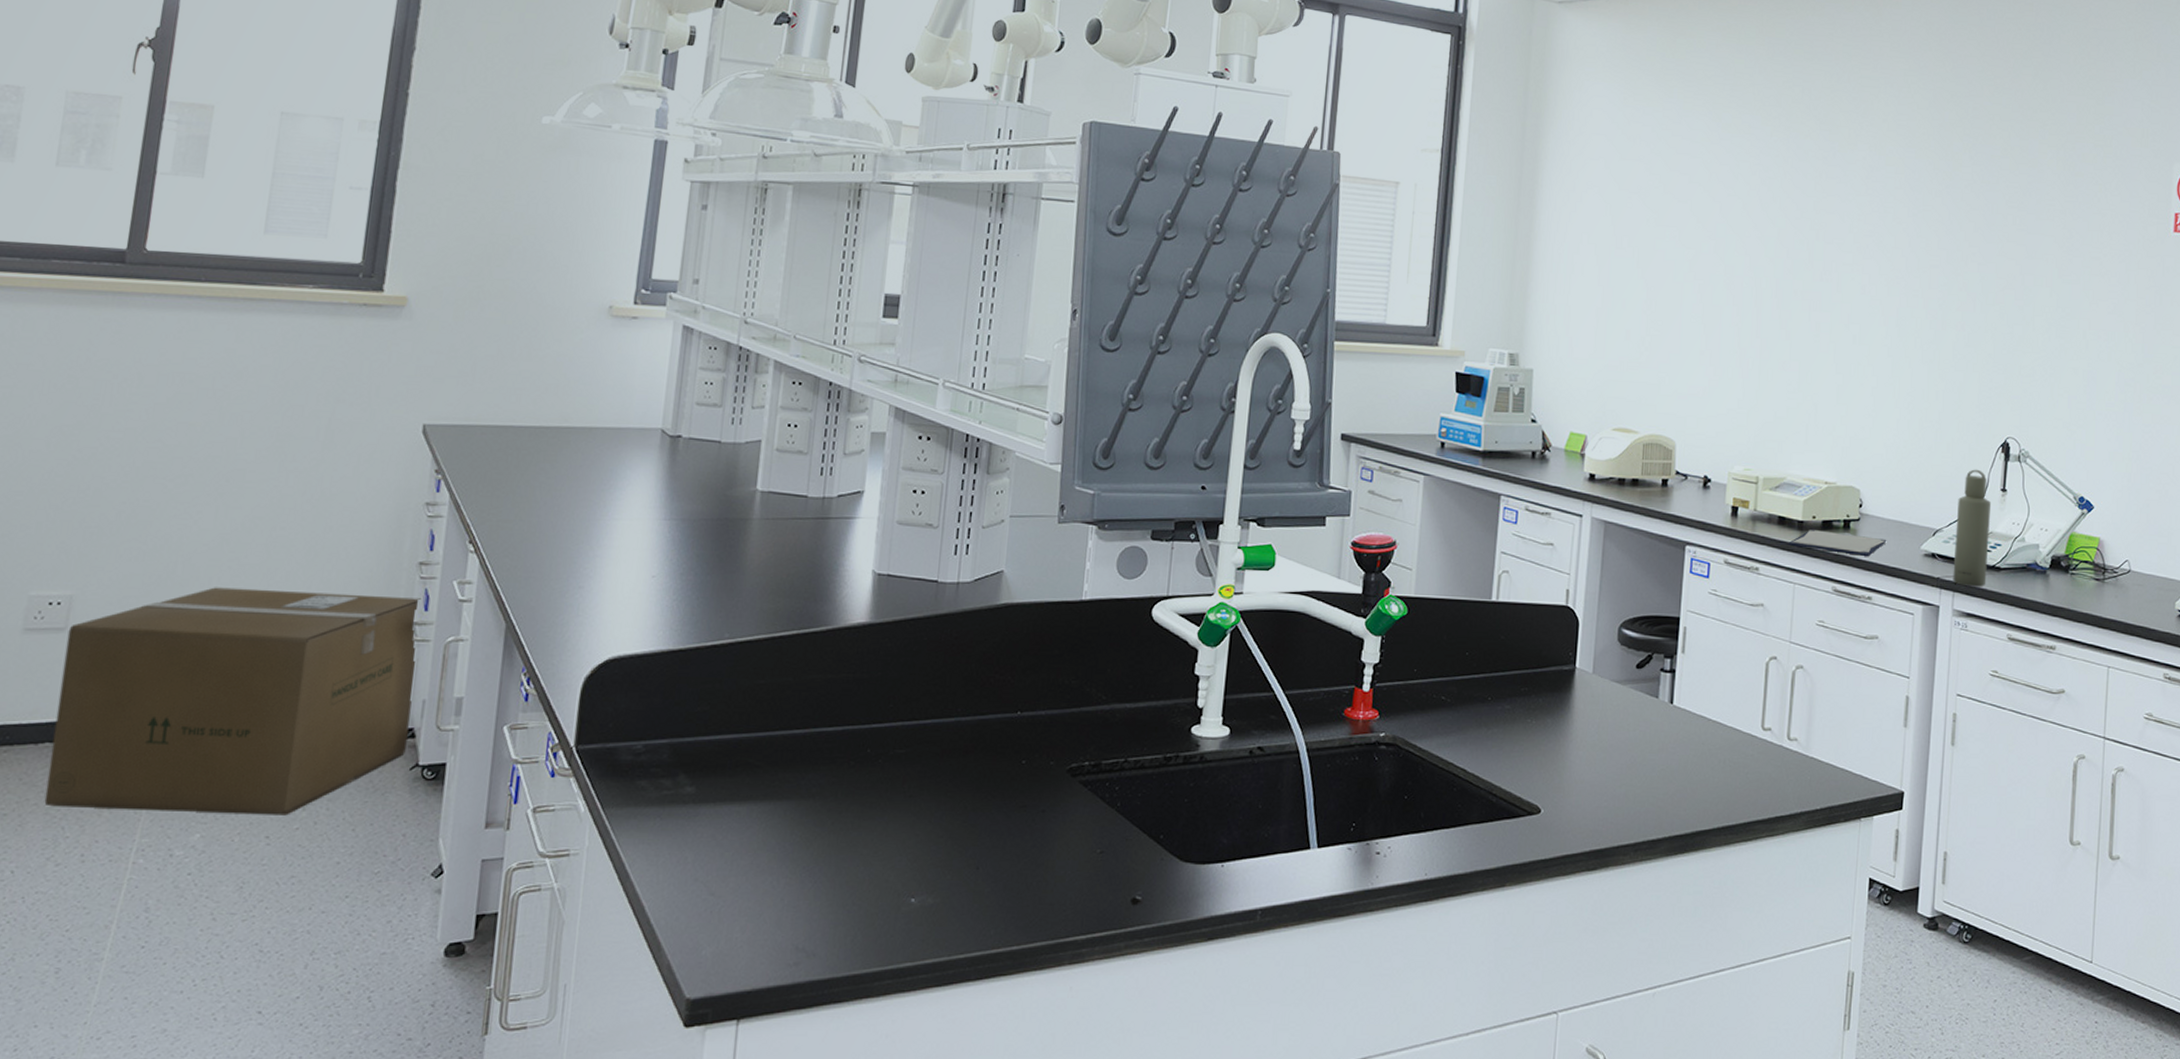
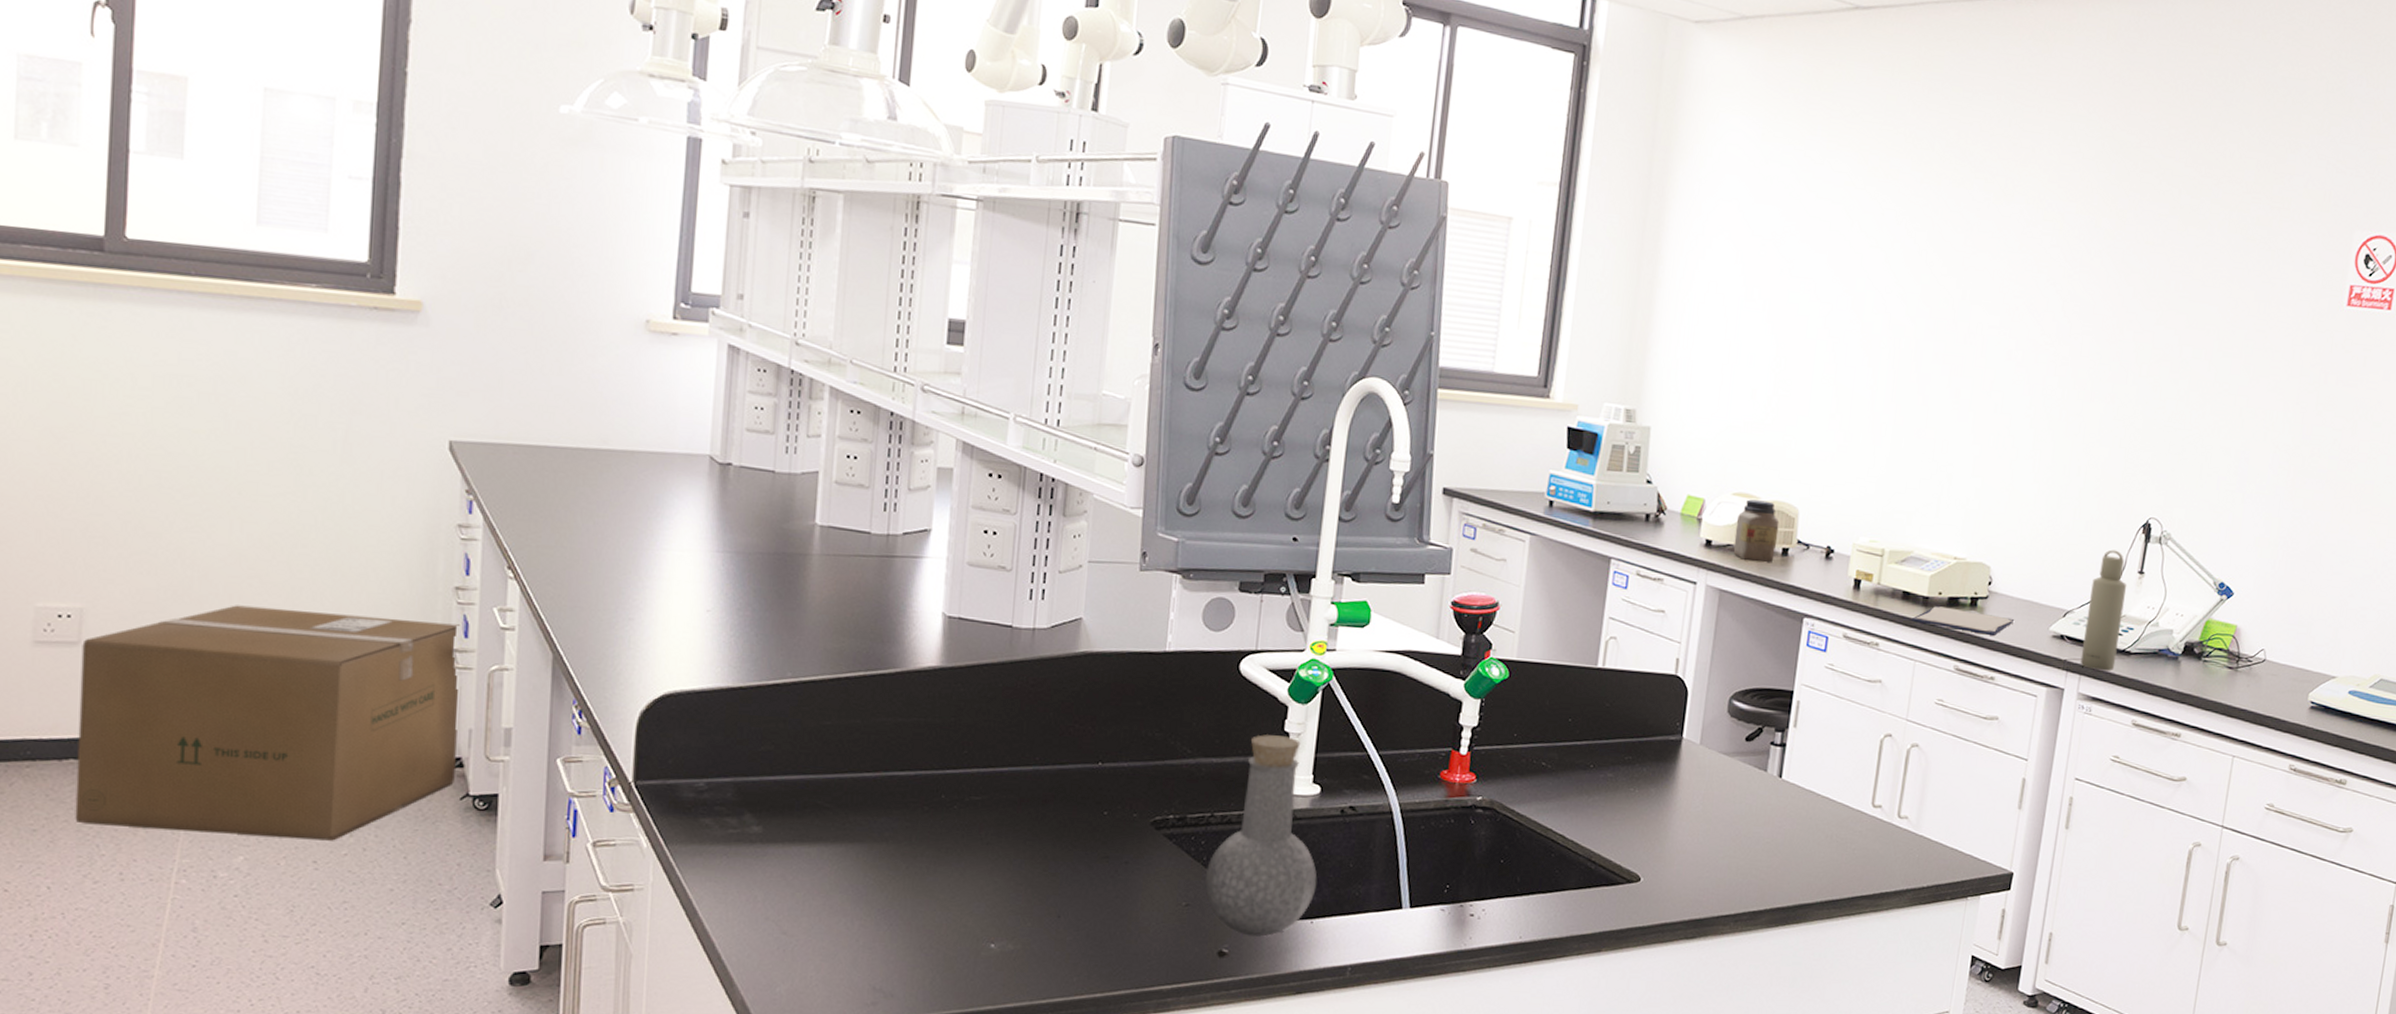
flask: none [1119,678,1228,882] -> present [1205,735,1317,937]
jar: none [1615,434,1658,494] -> present [1733,499,1780,563]

